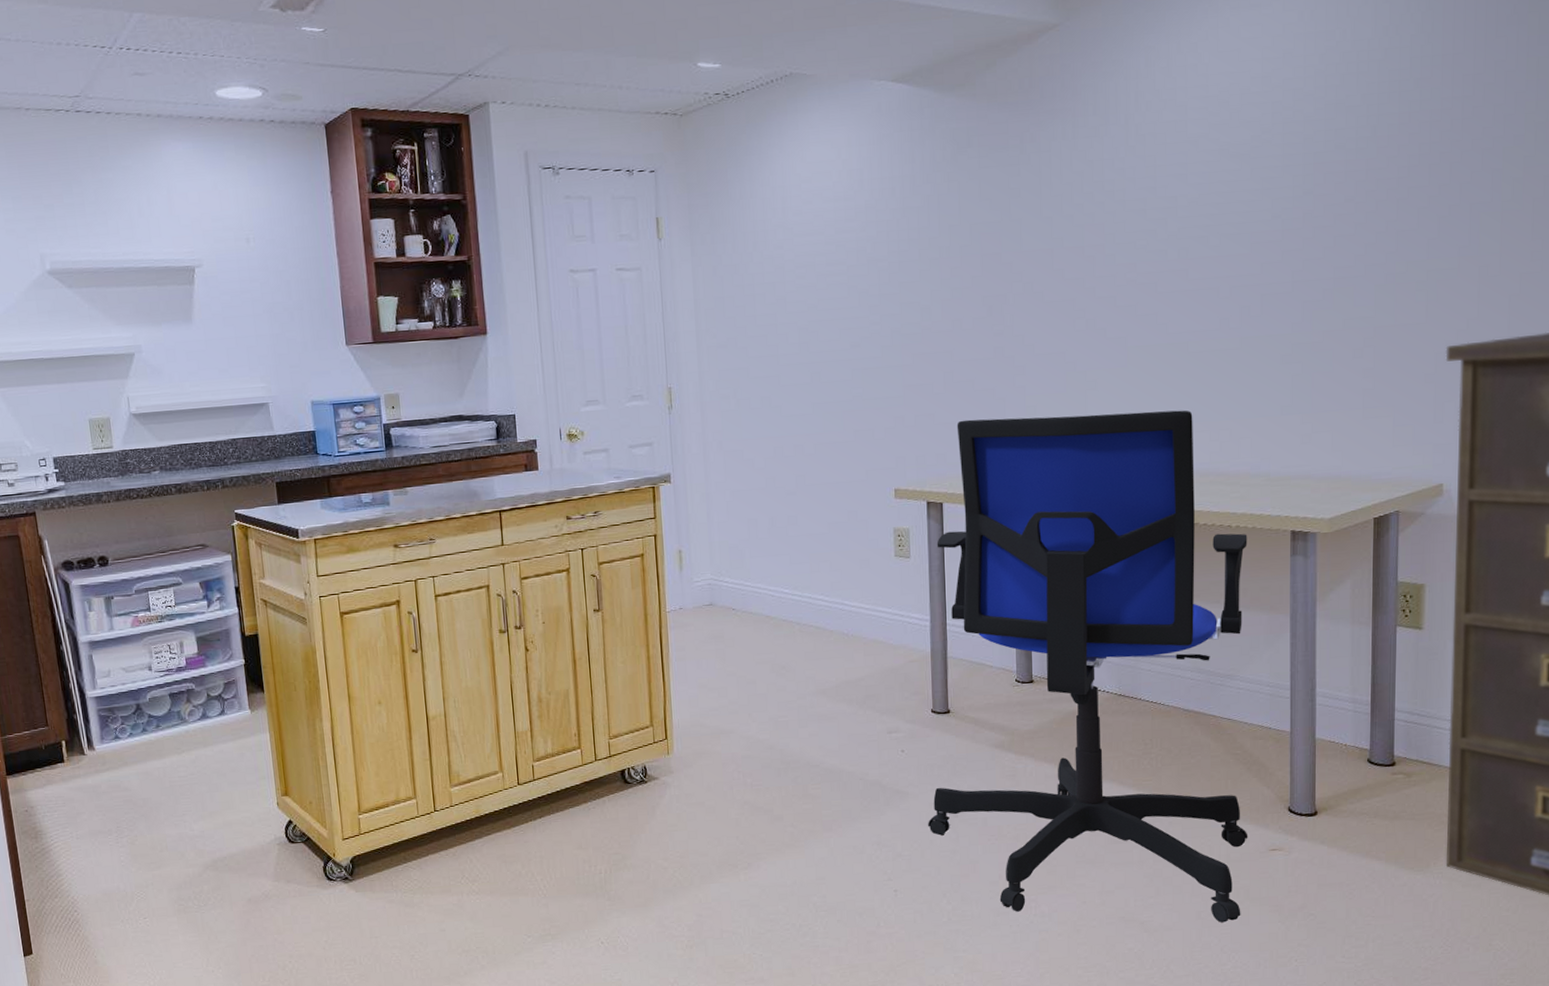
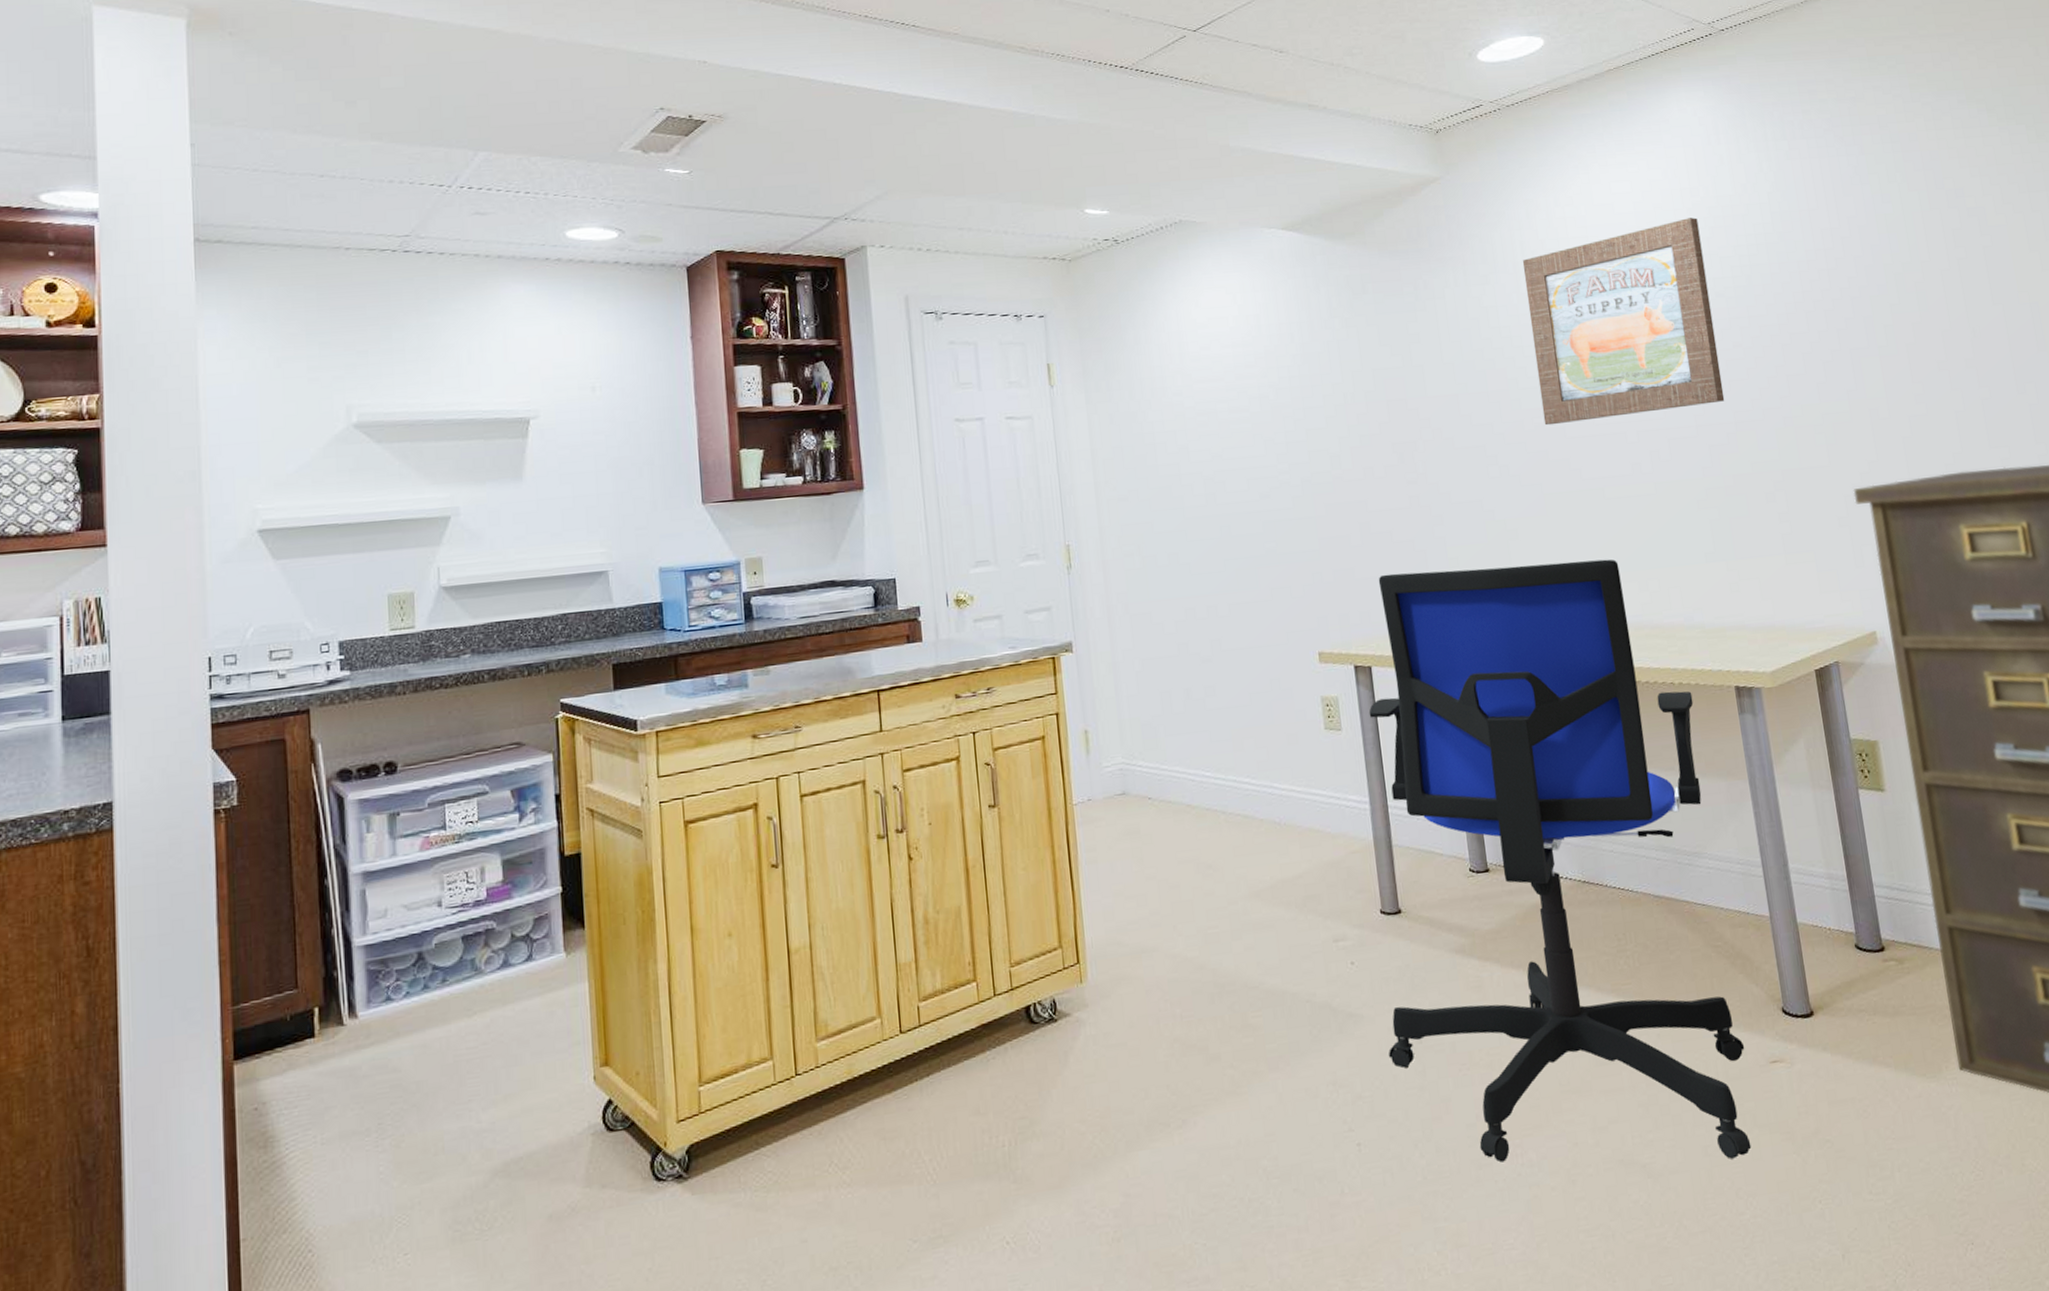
wall art: none [1135,64,1329,281] -> present [1522,217,1725,426]

